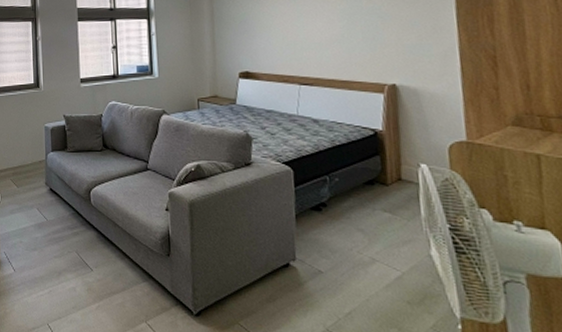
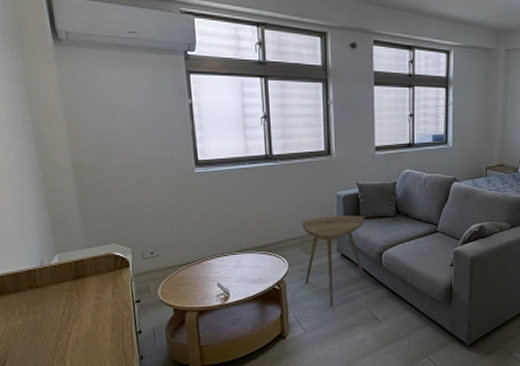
side table: none [13,148,74,245] -> present [302,216,365,306]

